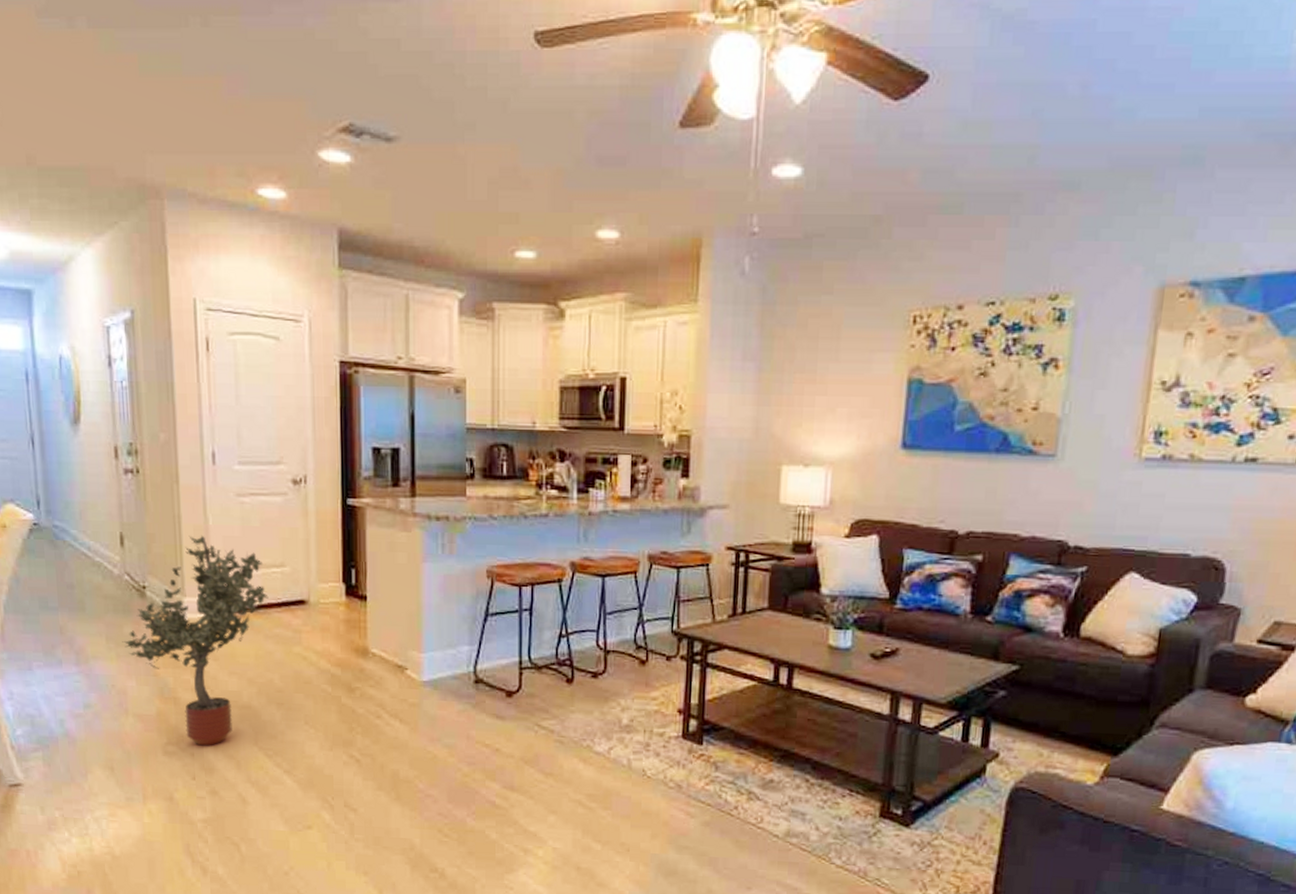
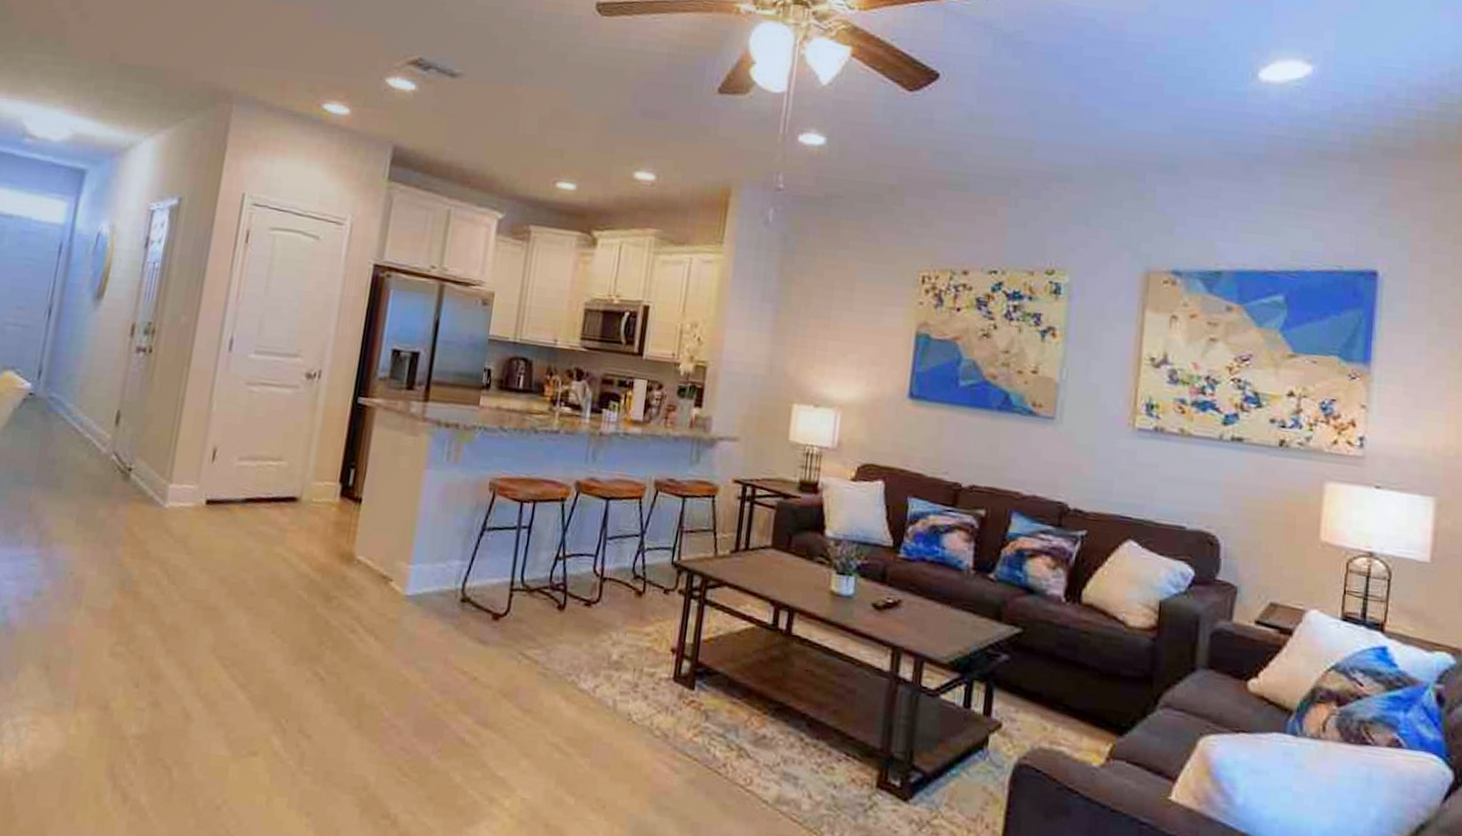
potted tree: present [122,535,269,746] -> none [92,420,260,650]

